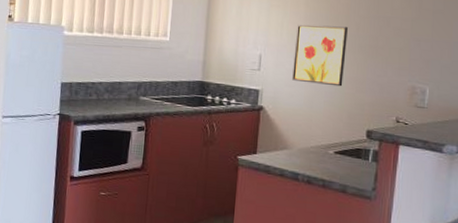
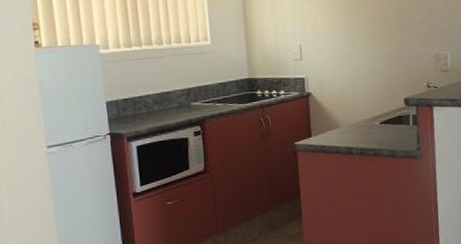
wall art: present [292,24,348,87] -> none [329,9,378,65]

